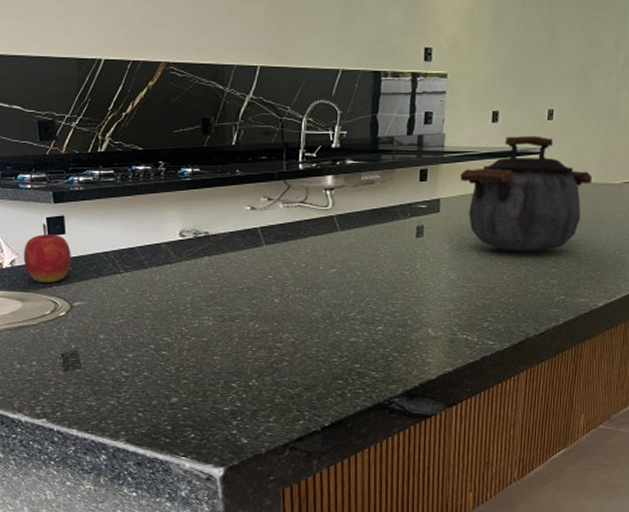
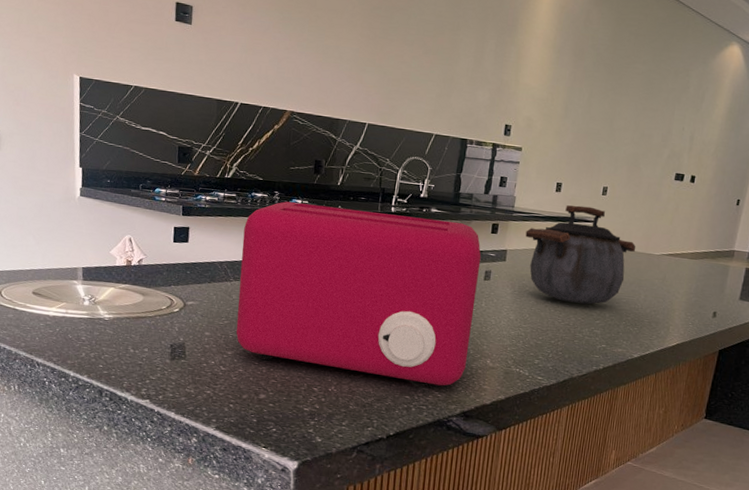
apple: present [23,223,71,282] -> none [149,231,191,283]
toaster: none [128,172,411,369] -> present [236,201,481,389]

